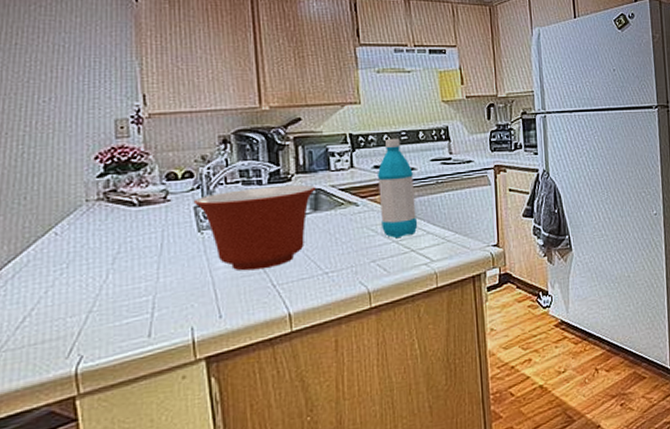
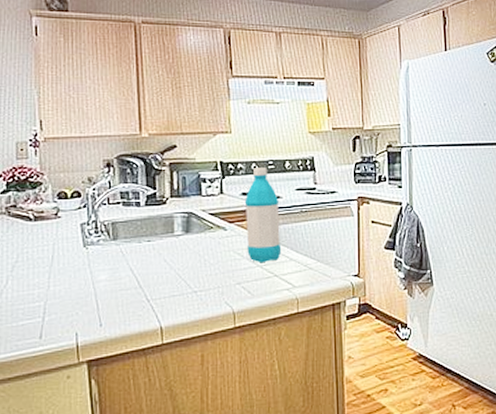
mixing bowl: present [193,184,315,271] -> none [80,208,187,285]

